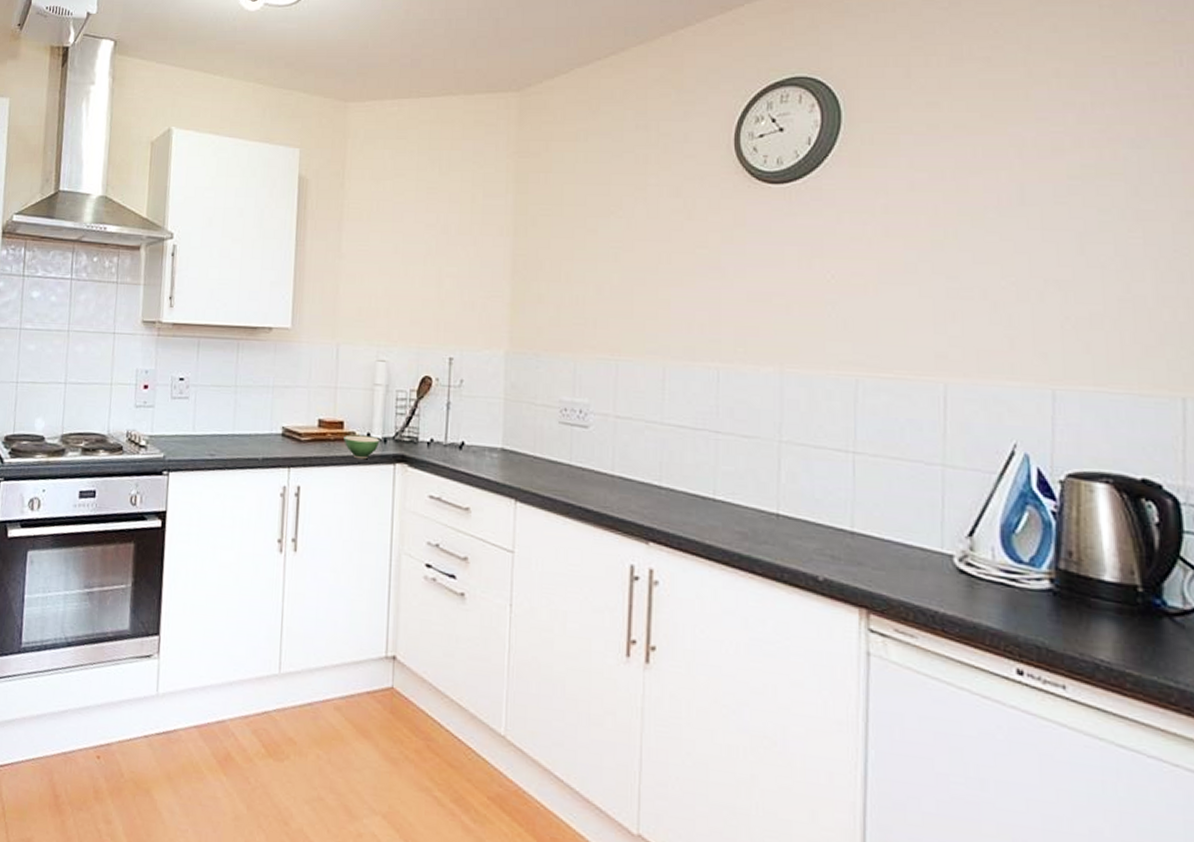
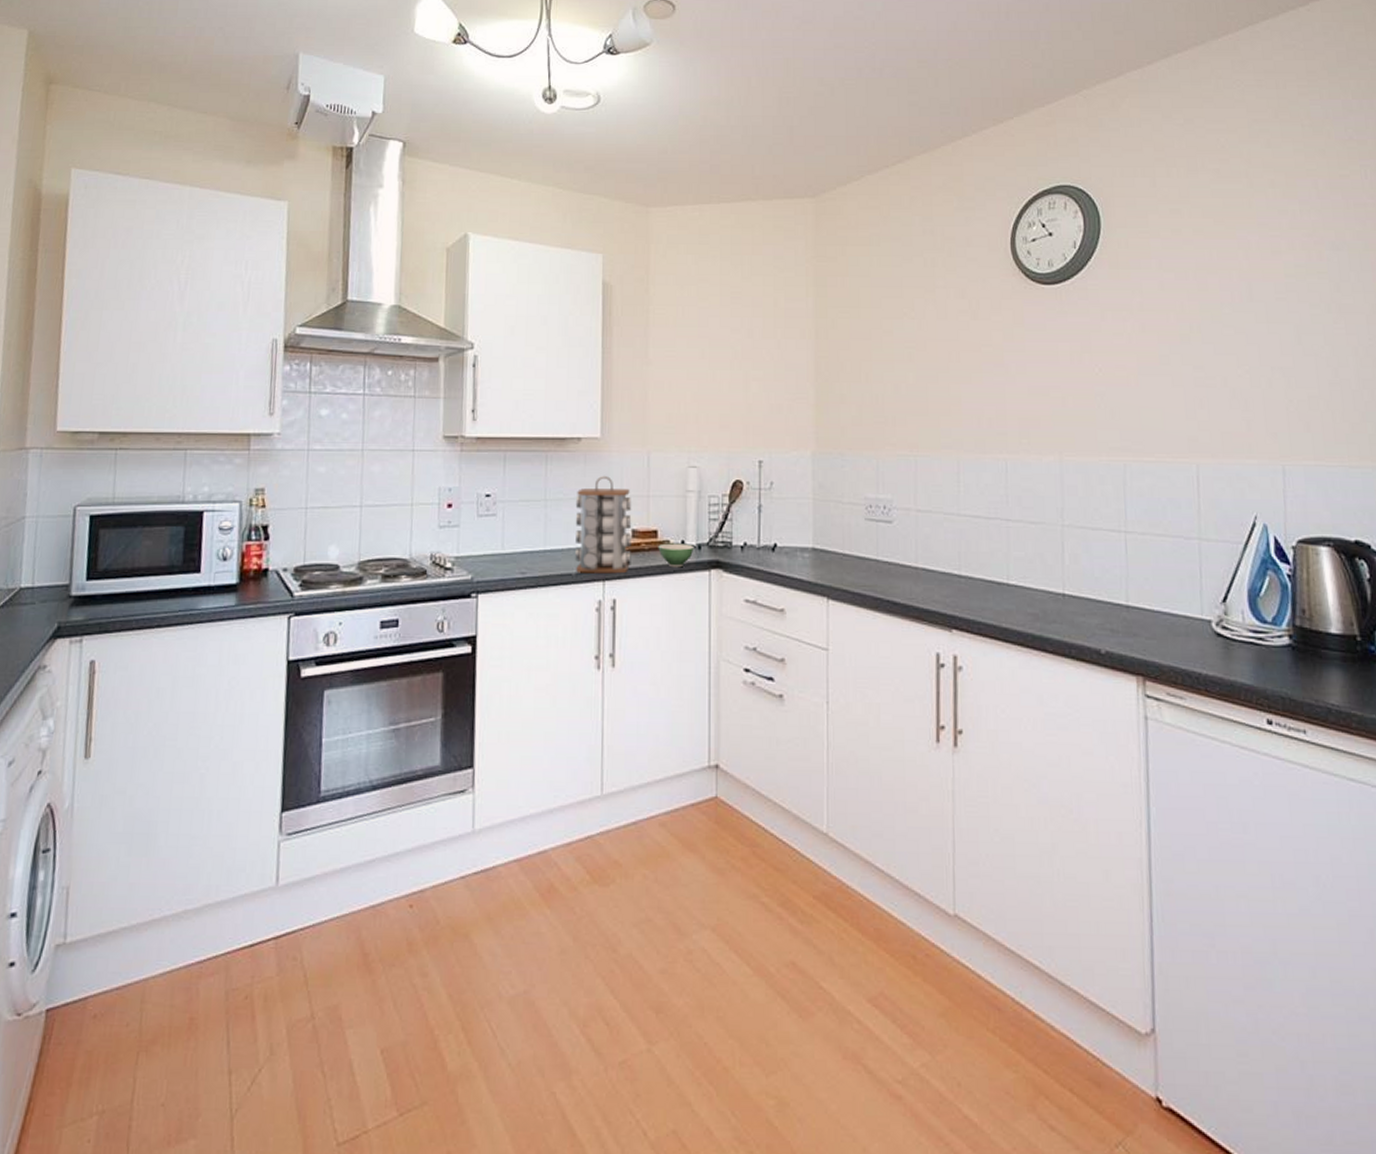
spice rack: none [262,365,320,462] -> present [575,475,632,575]

